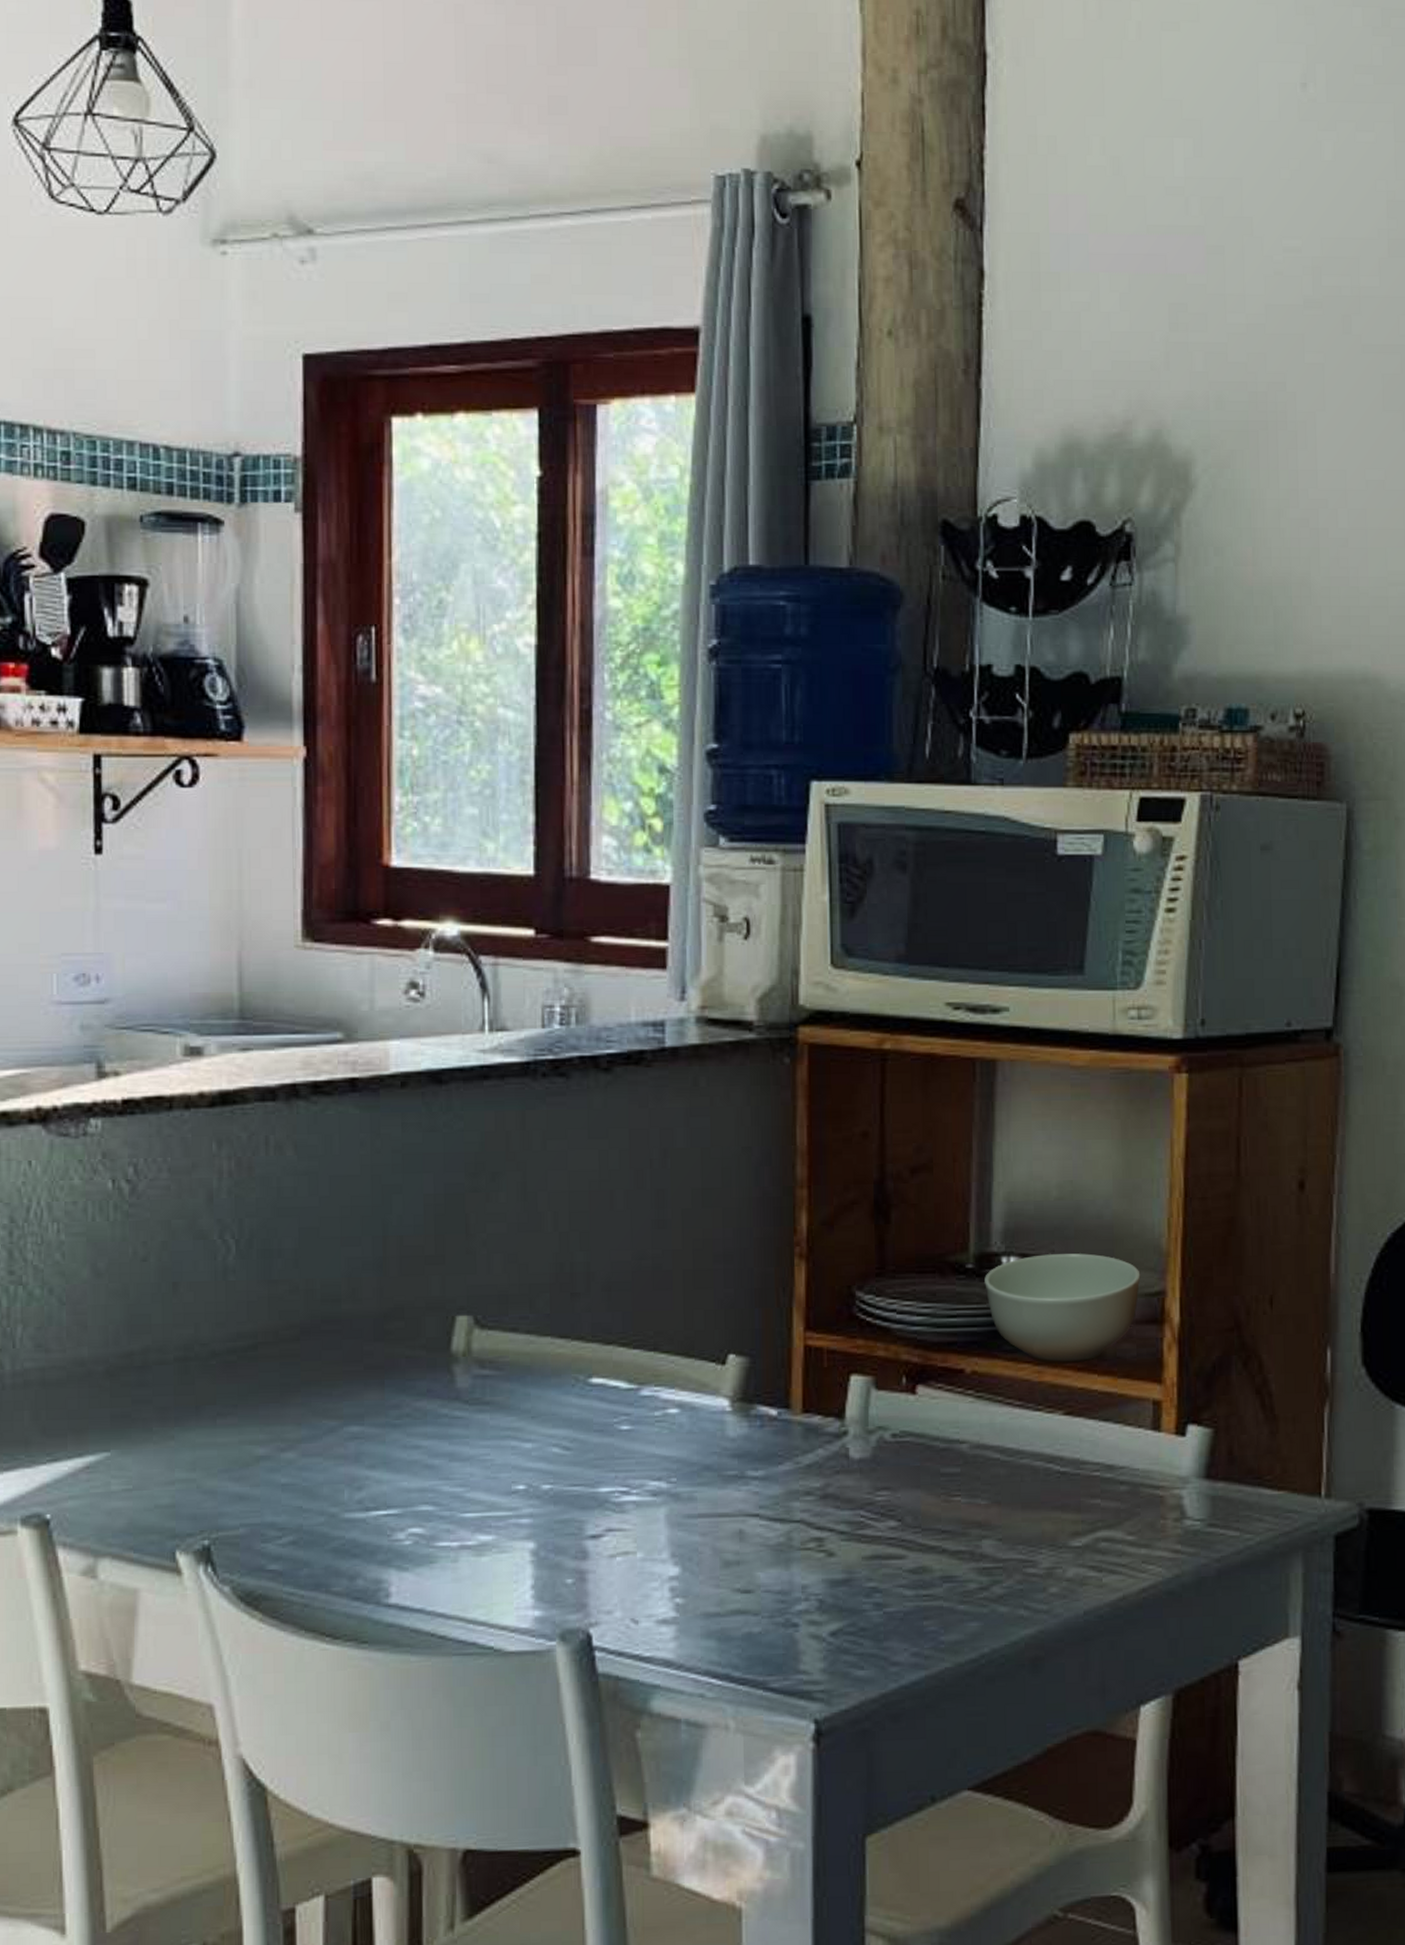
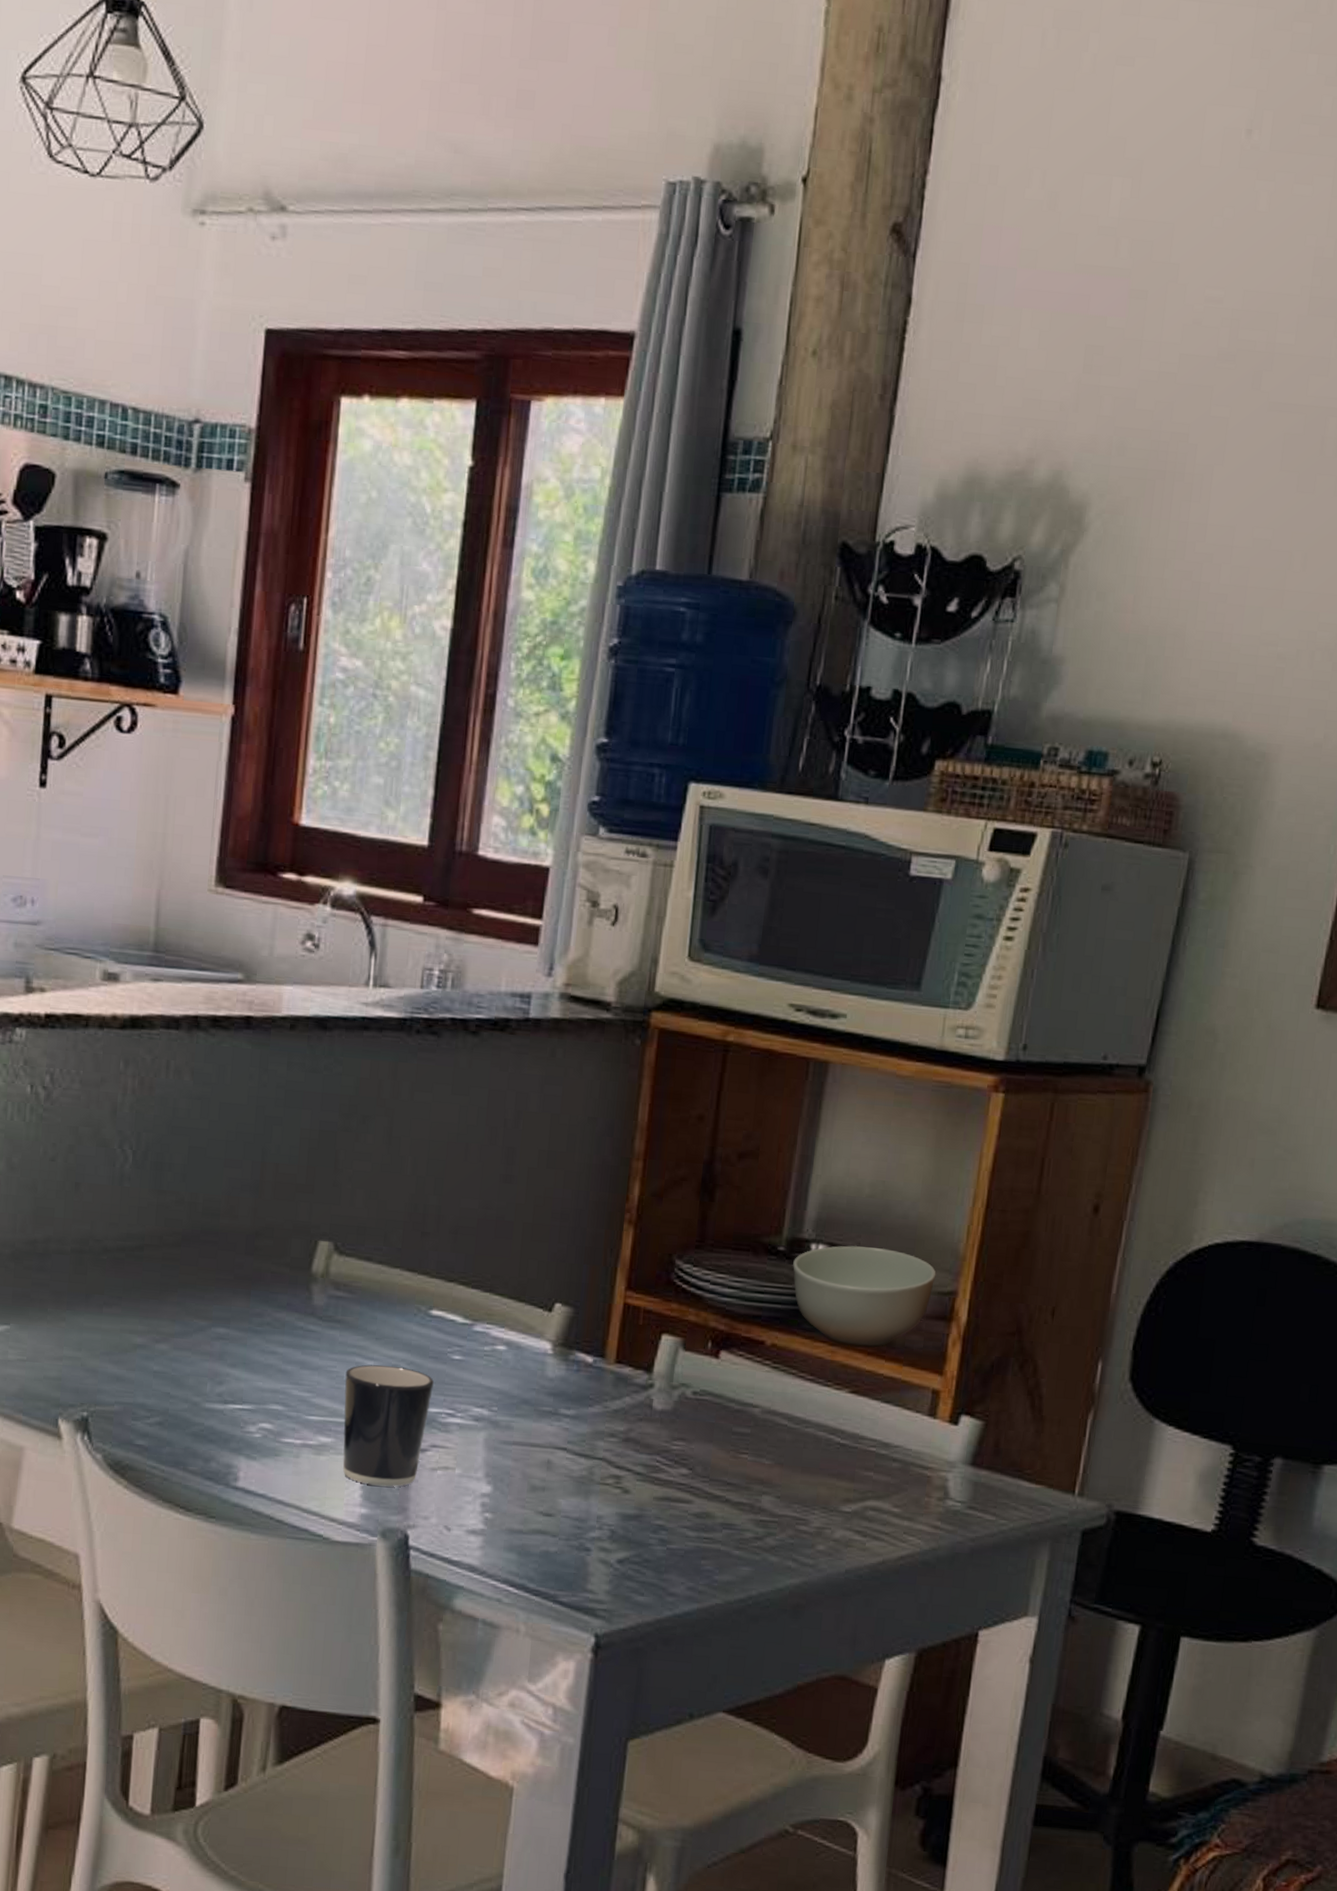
mug: none [501,1445,602,1583] -> present [342,1364,434,1487]

